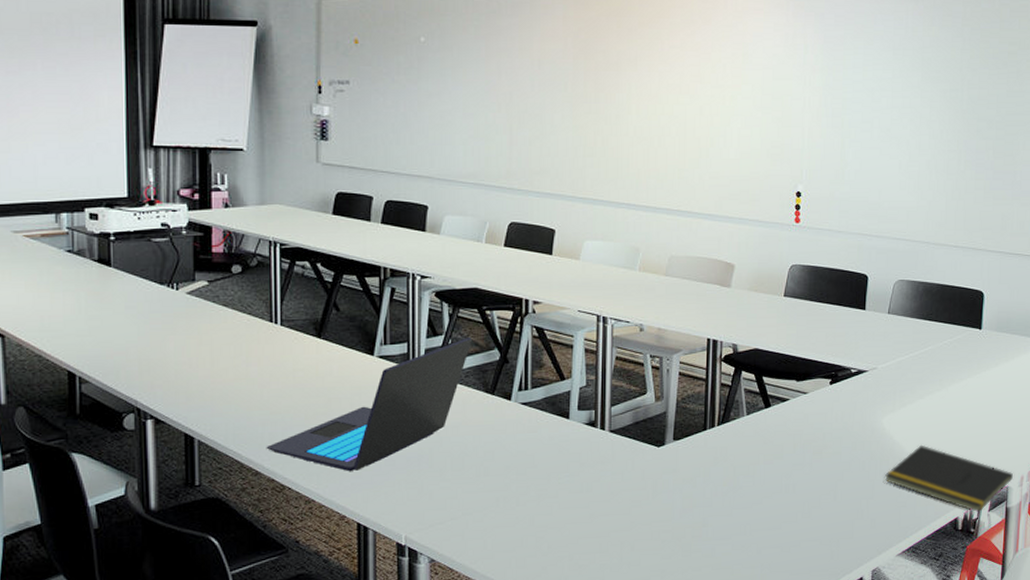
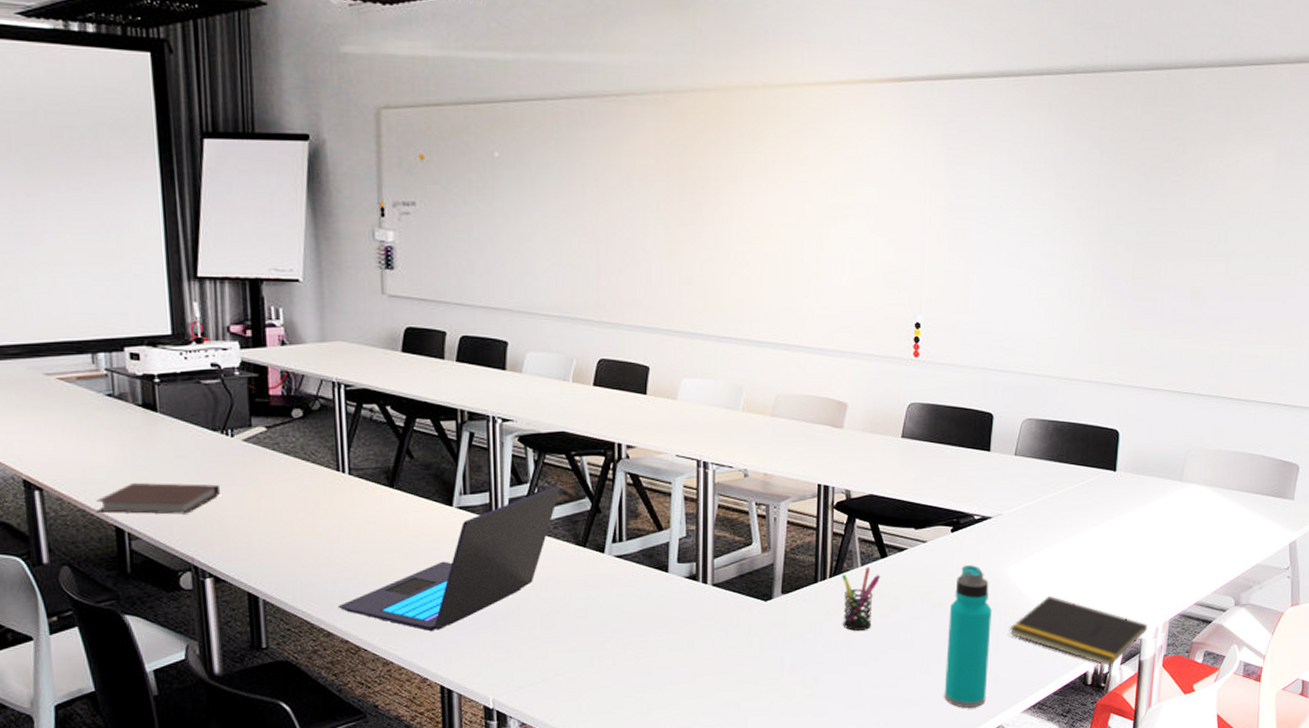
notebook: none [51,330,165,361] -> present [95,482,221,515]
pen holder: none [729,416,765,477] -> present [842,567,881,632]
water bottle: none [824,415,868,551] -> present [944,565,992,708]

